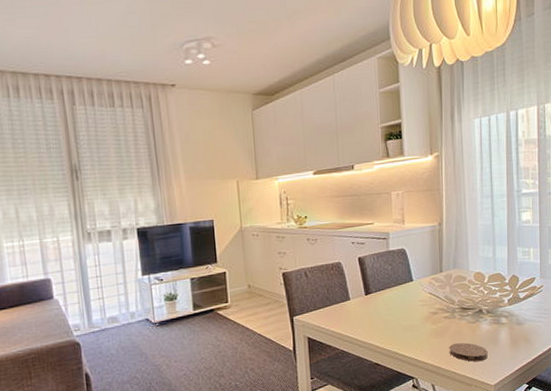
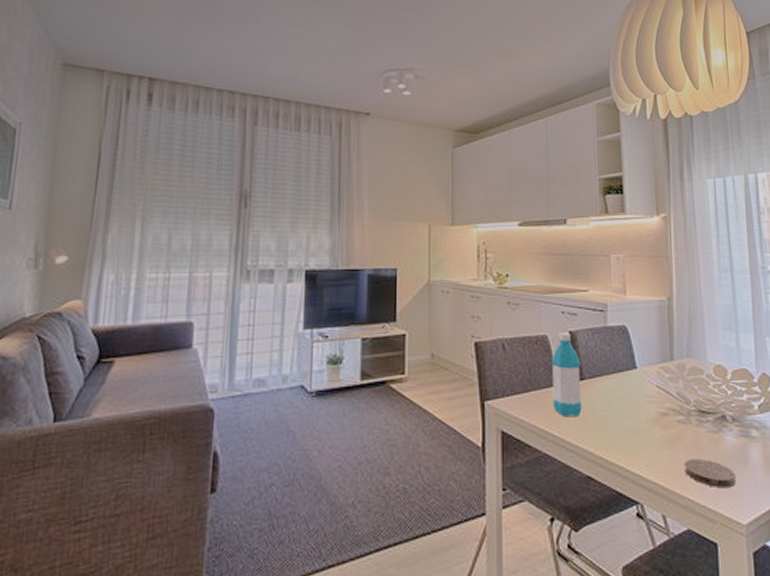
water bottle: none [345,259,370,322] -> present [552,333,582,416]

